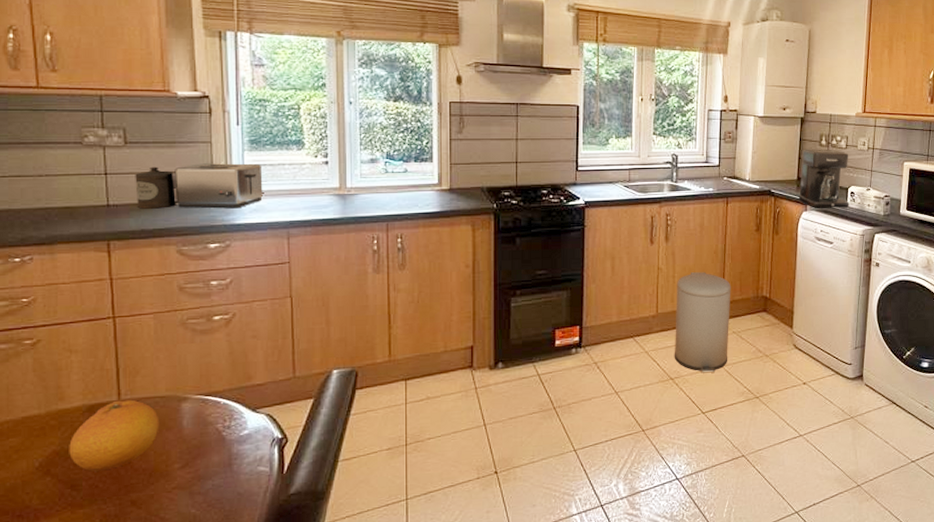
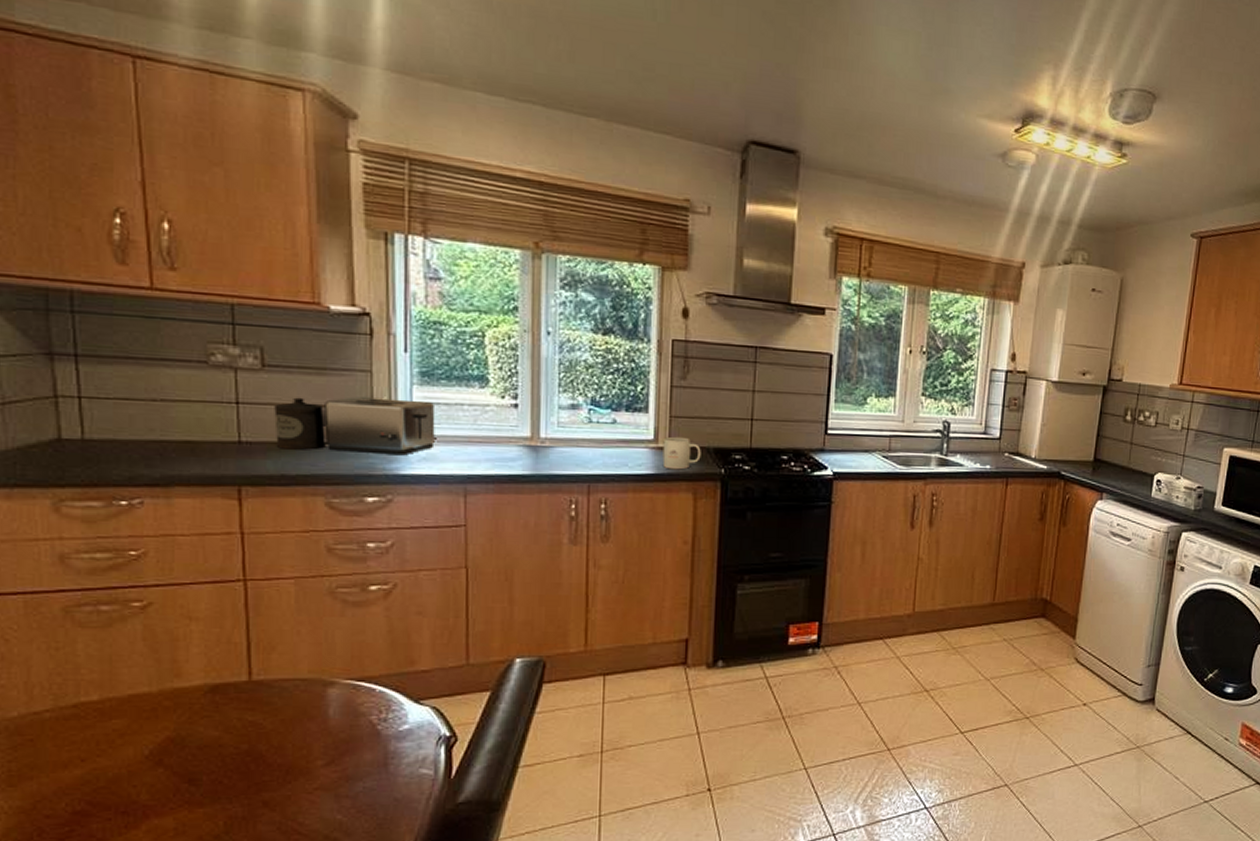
fruit: present [69,399,160,472] -> none [186,681,300,764]
mug: none [446,180,477,207] -> present [662,436,701,470]
pedal bin: present [674,272,731,373] -> none [931,565,1005,686]
coffee maker: present [799,149,850,208] -> none [1094,424,1157,499]

